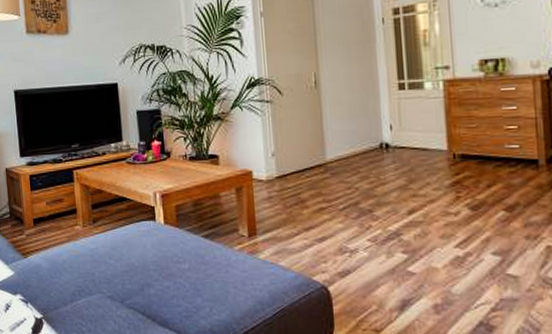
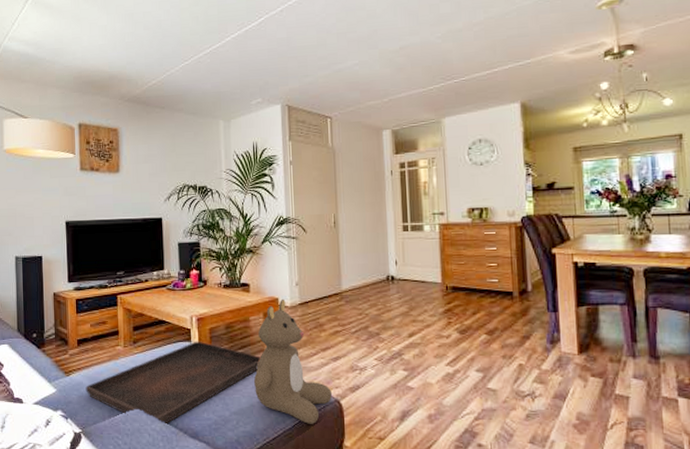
serving tray: none [44,220,235,312] -> present [85,341,261,426]
teddy bear: none [228,171,318,313] -> present [254,298,332,424]

